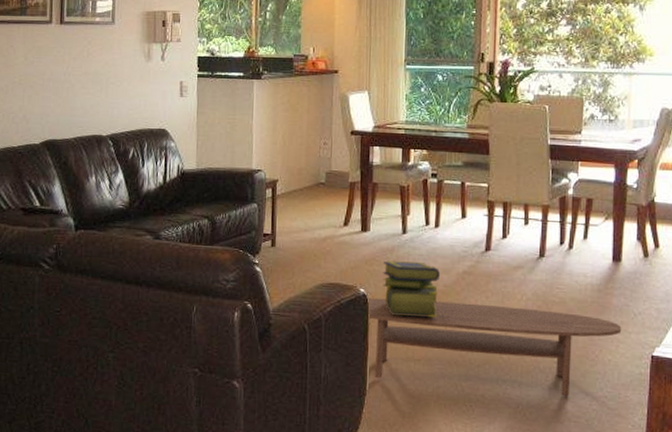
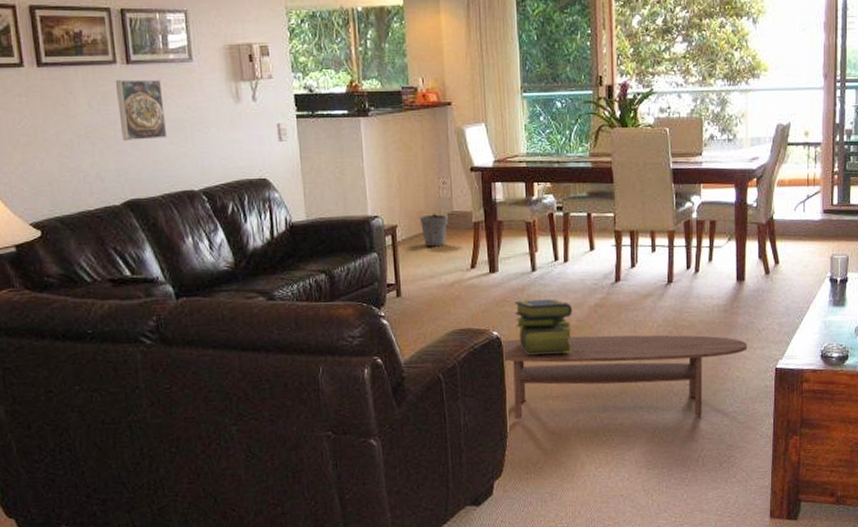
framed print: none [48,37,87,90] -> present [116,79,168,142]
bucket: none [299,171,327,203] -> present [419,213,449,247]

